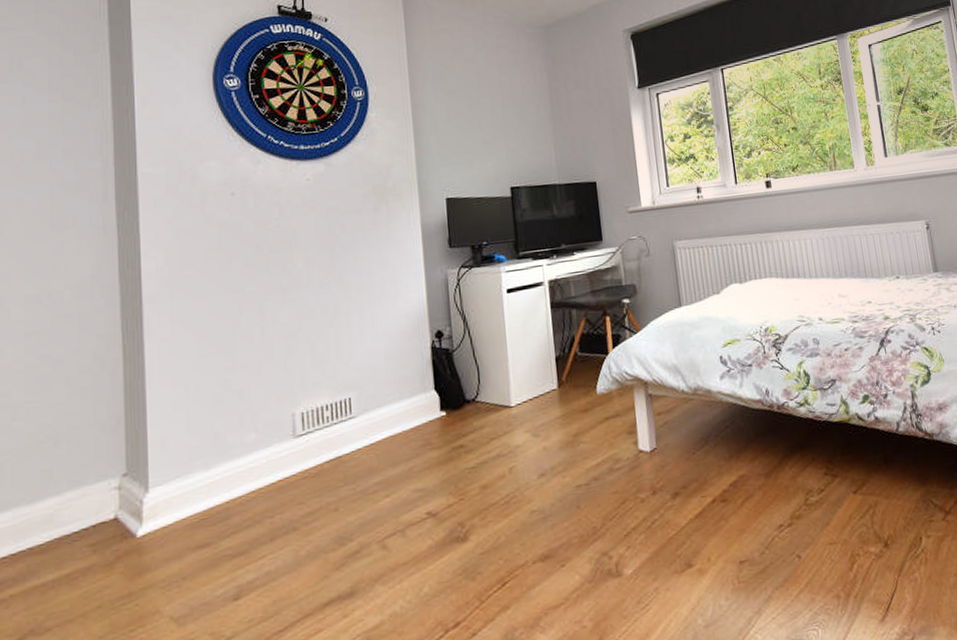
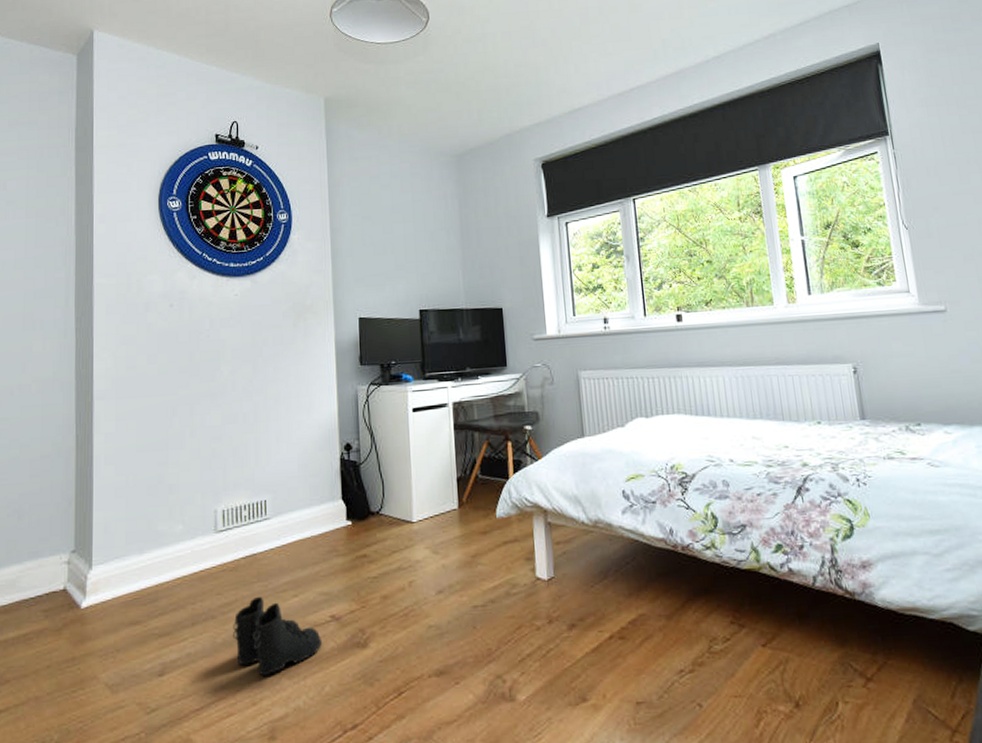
boots: none [317,500,419,585] -> present [232,596,323,676]

